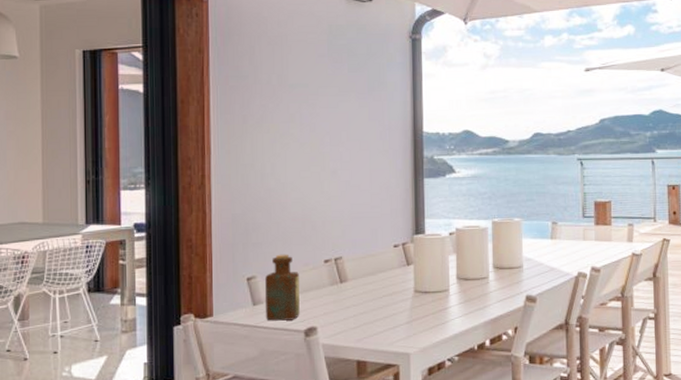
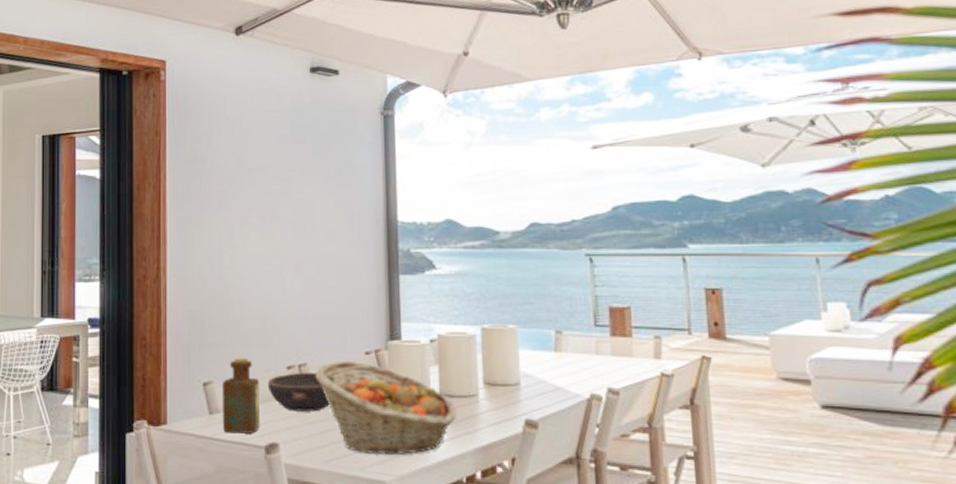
bowl: none [306,264,363,299] -> present [267,372,330,412]
fruit basket: none [350,253,471,331] -> present [315,360,457,455]

